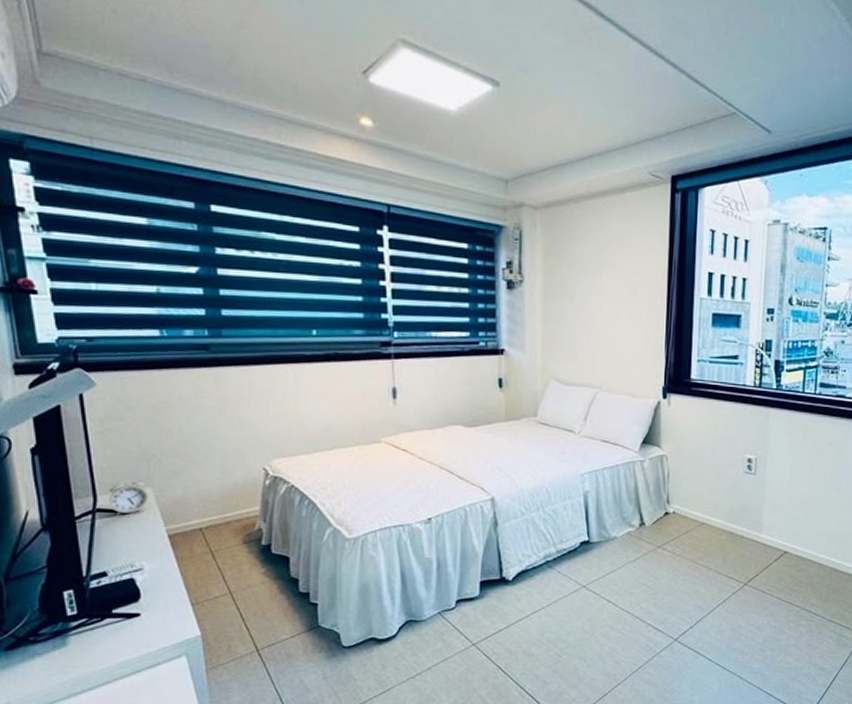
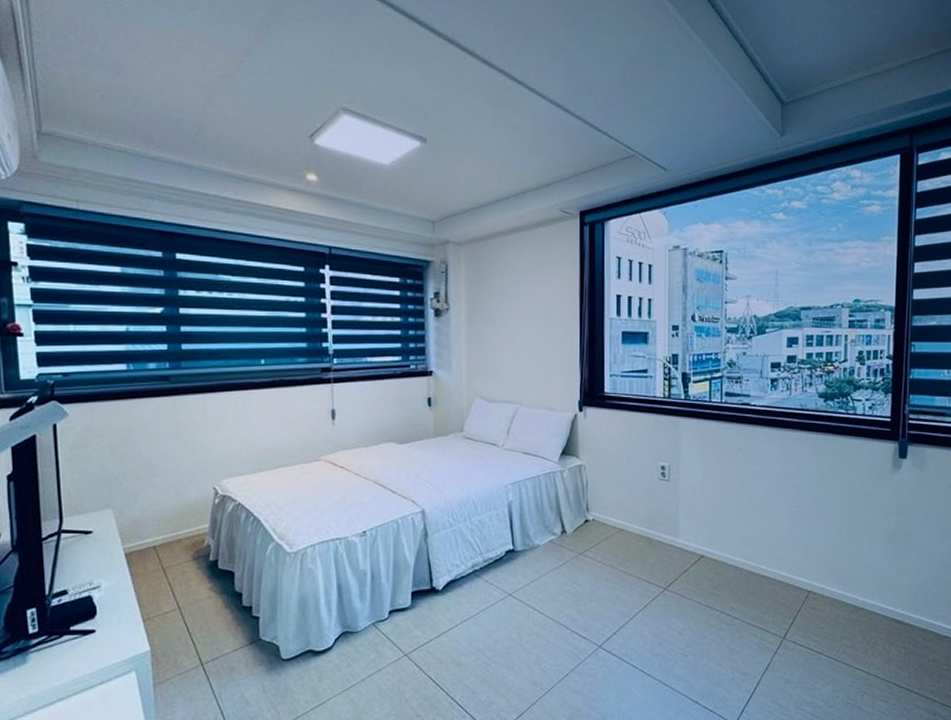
alarm clock: present [108,477,150,516] -> none [73,499,110,536]

